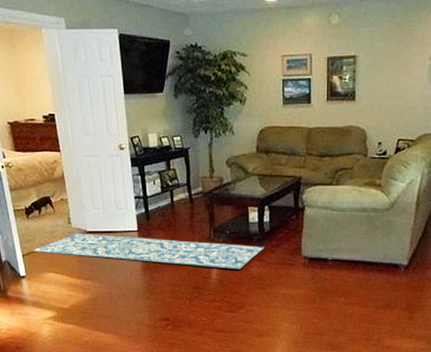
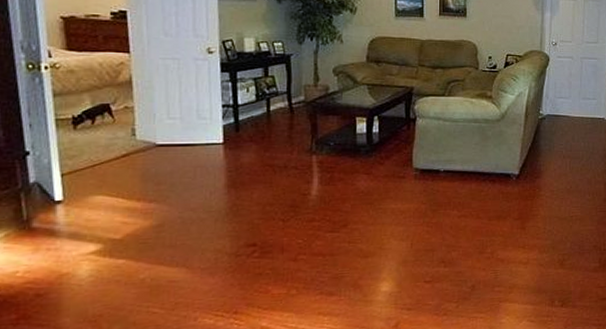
rug: present [32,233,265,270] -> none [77,146,373,184]

